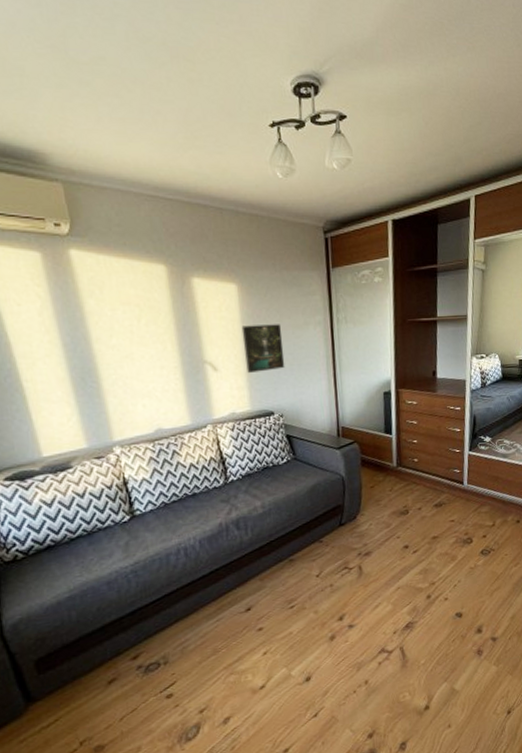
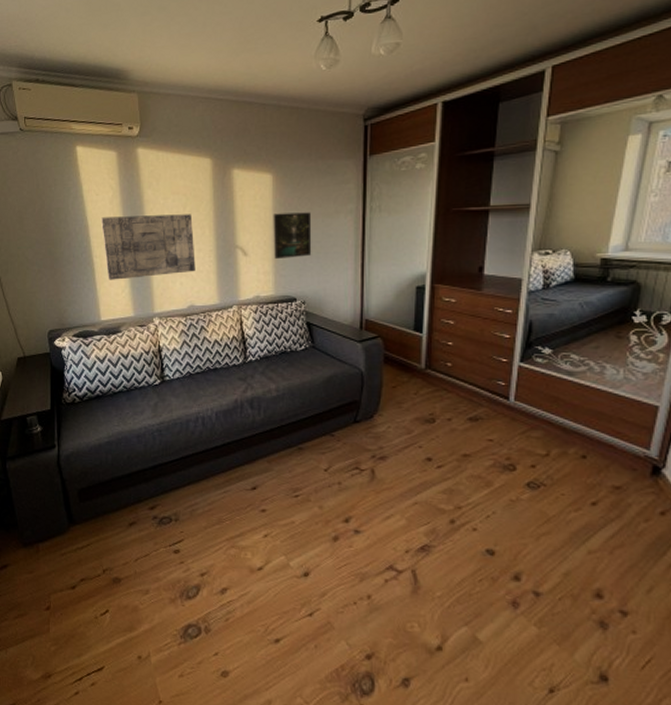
wall art: none [27,327,160,408] -> present [100,214,195,280]

